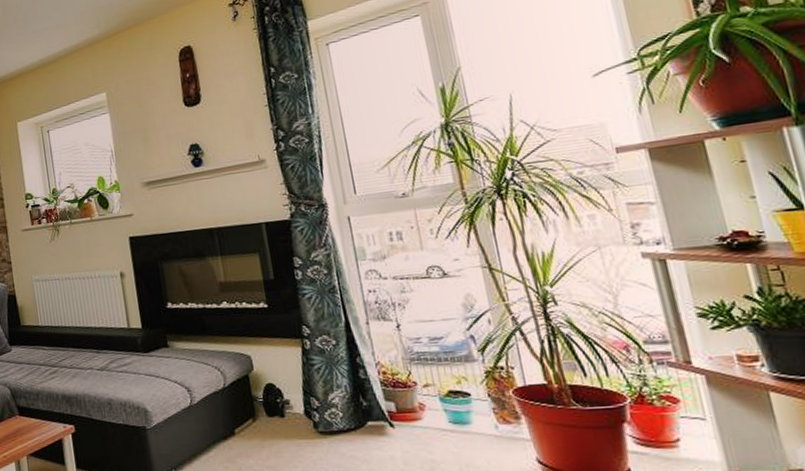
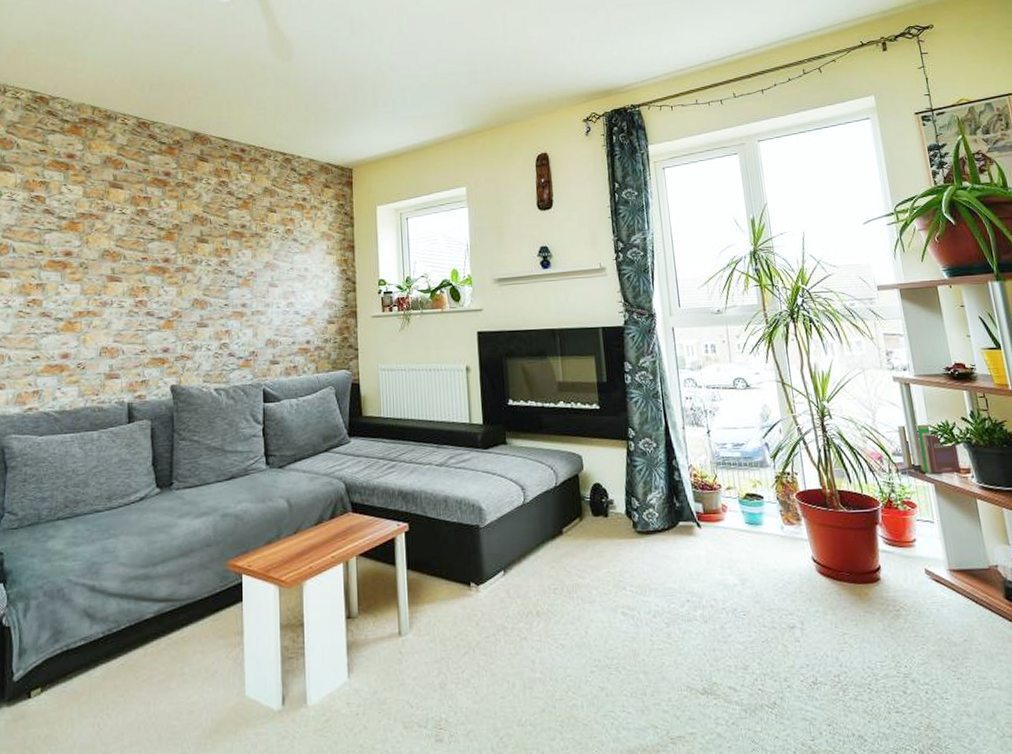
books: none [649,304,745,364] -> present [897,423,961,474]

